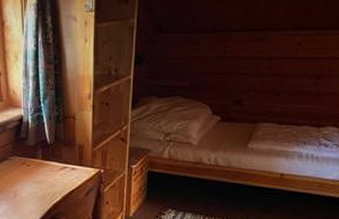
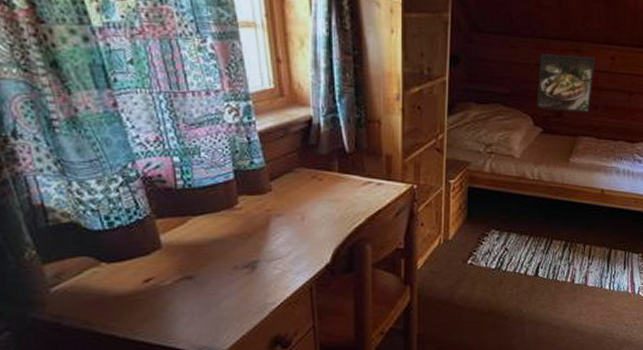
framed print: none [215,44,280,100] -> present [536,53,595,113]

